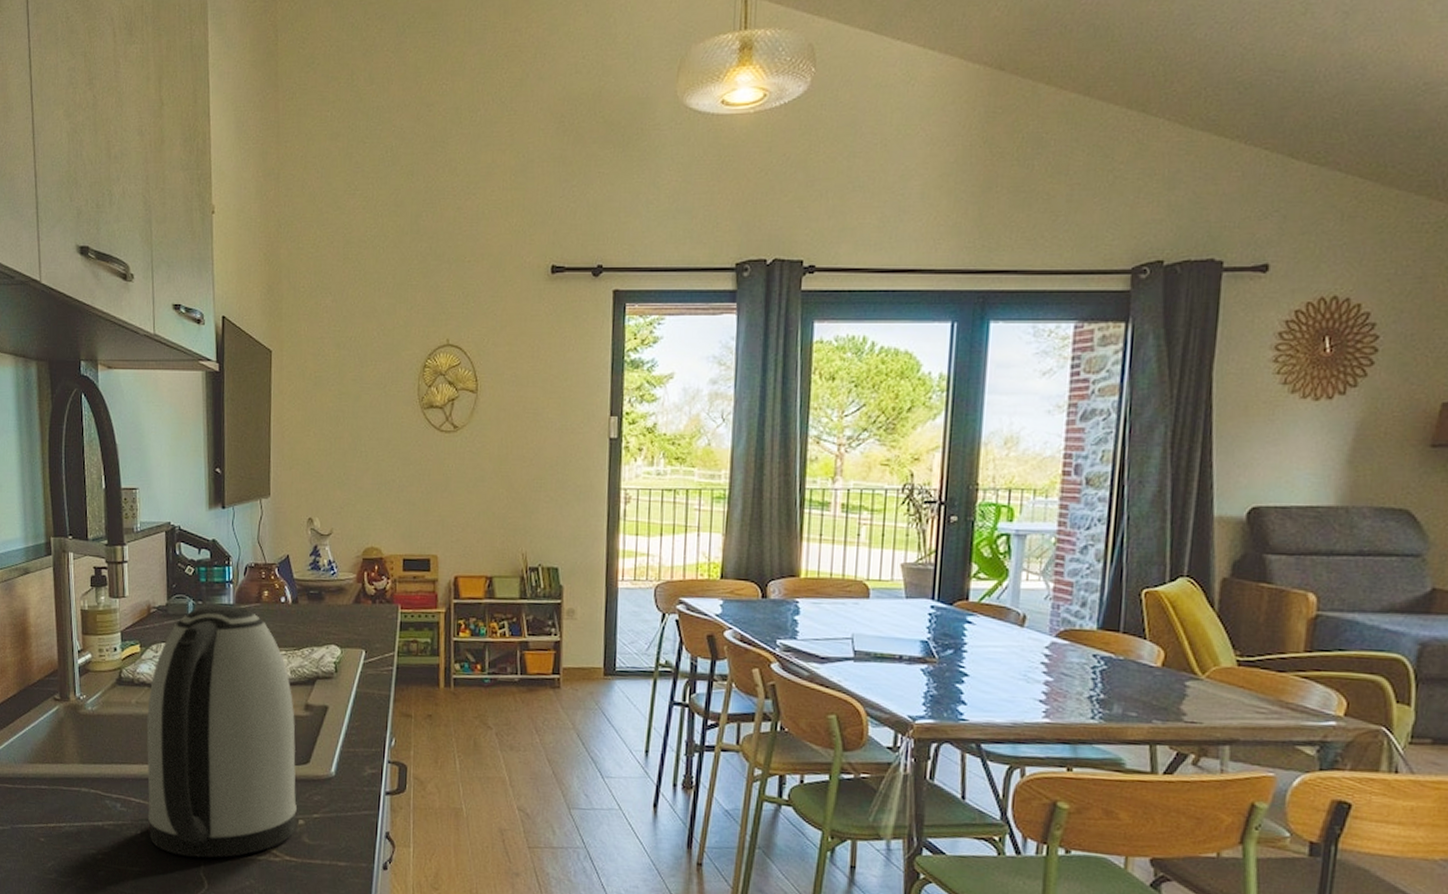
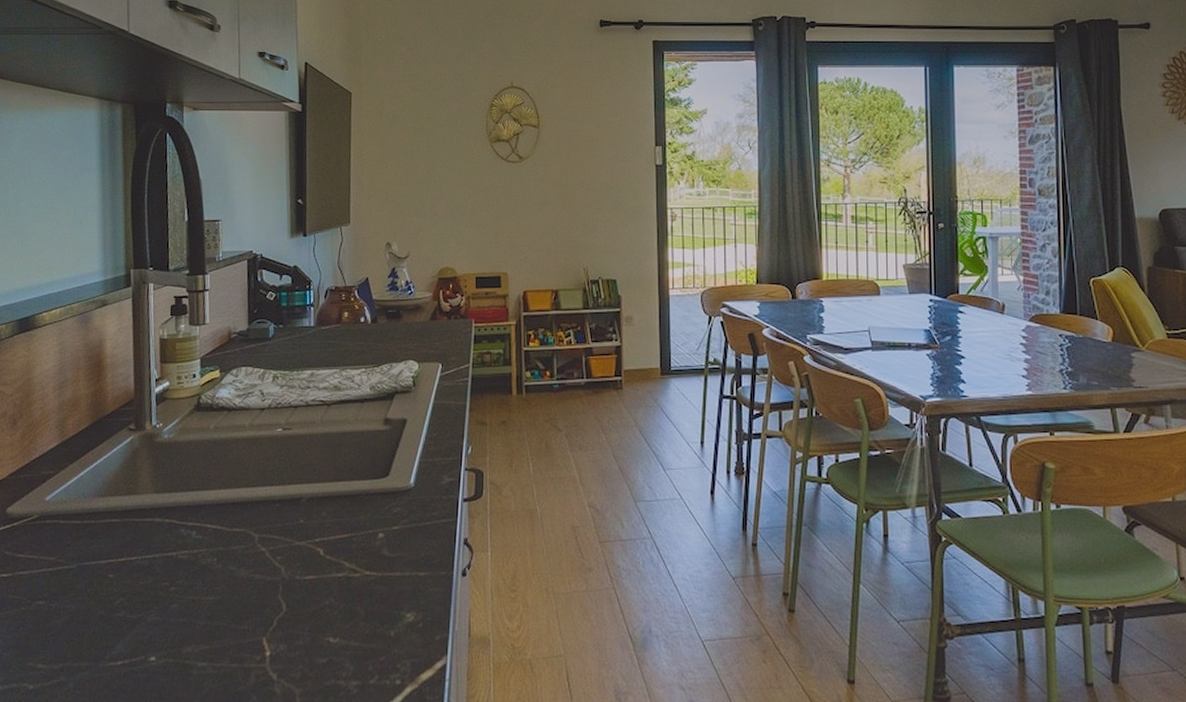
kettle: present [146,606,297,858] -> none [224,329,377,580]

